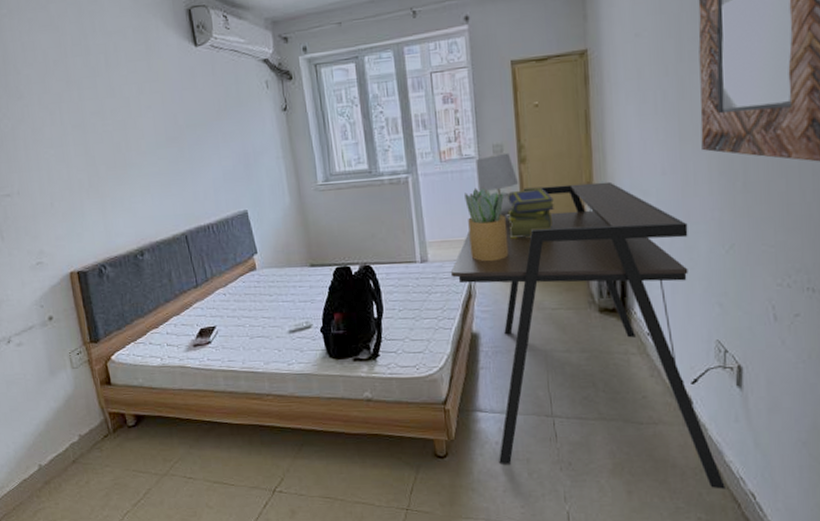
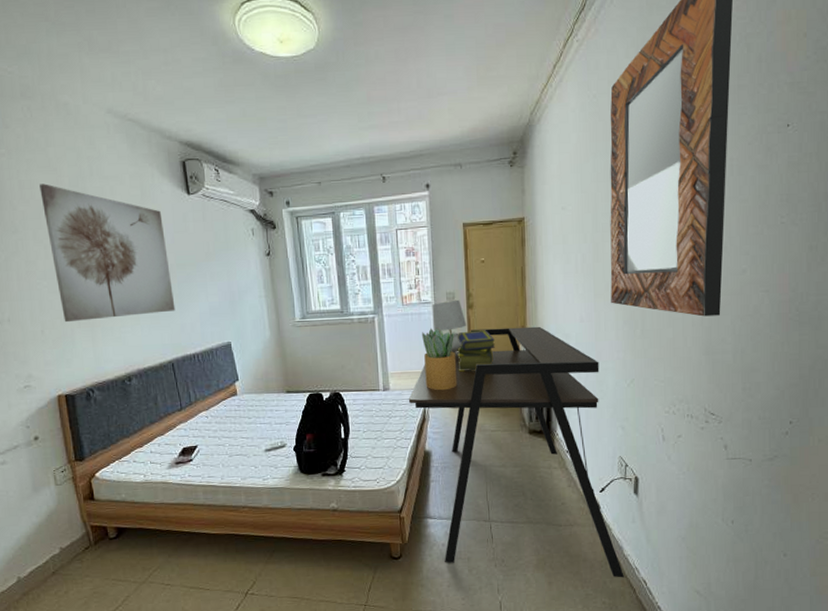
wall art: none [42,44,187,194] -> present [40,183,176,323]

